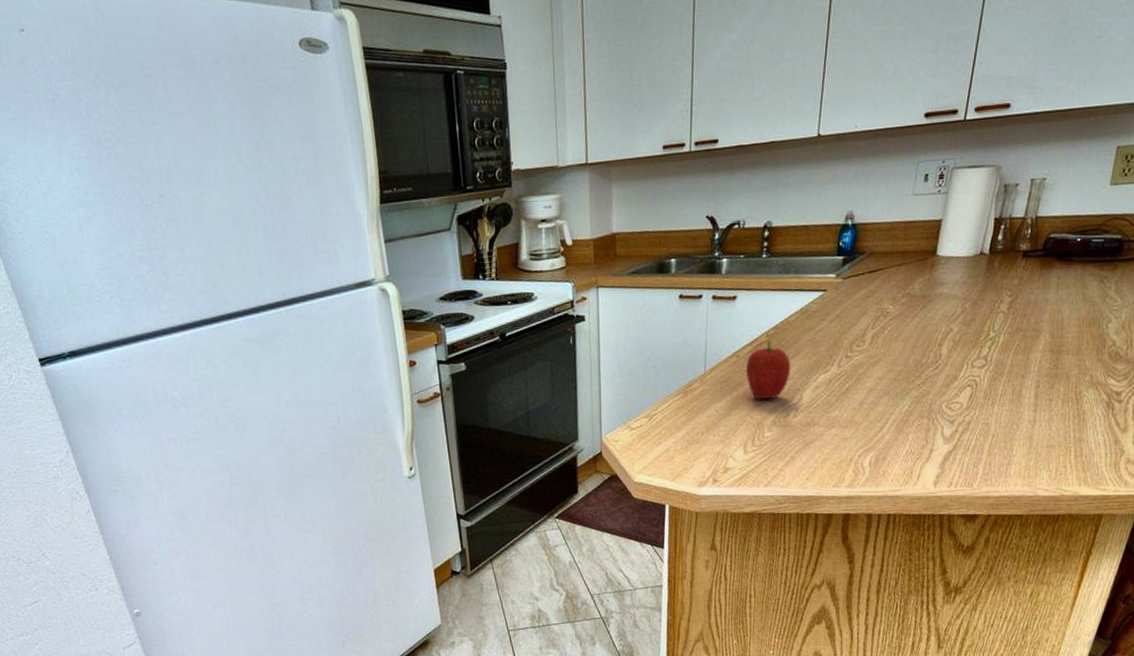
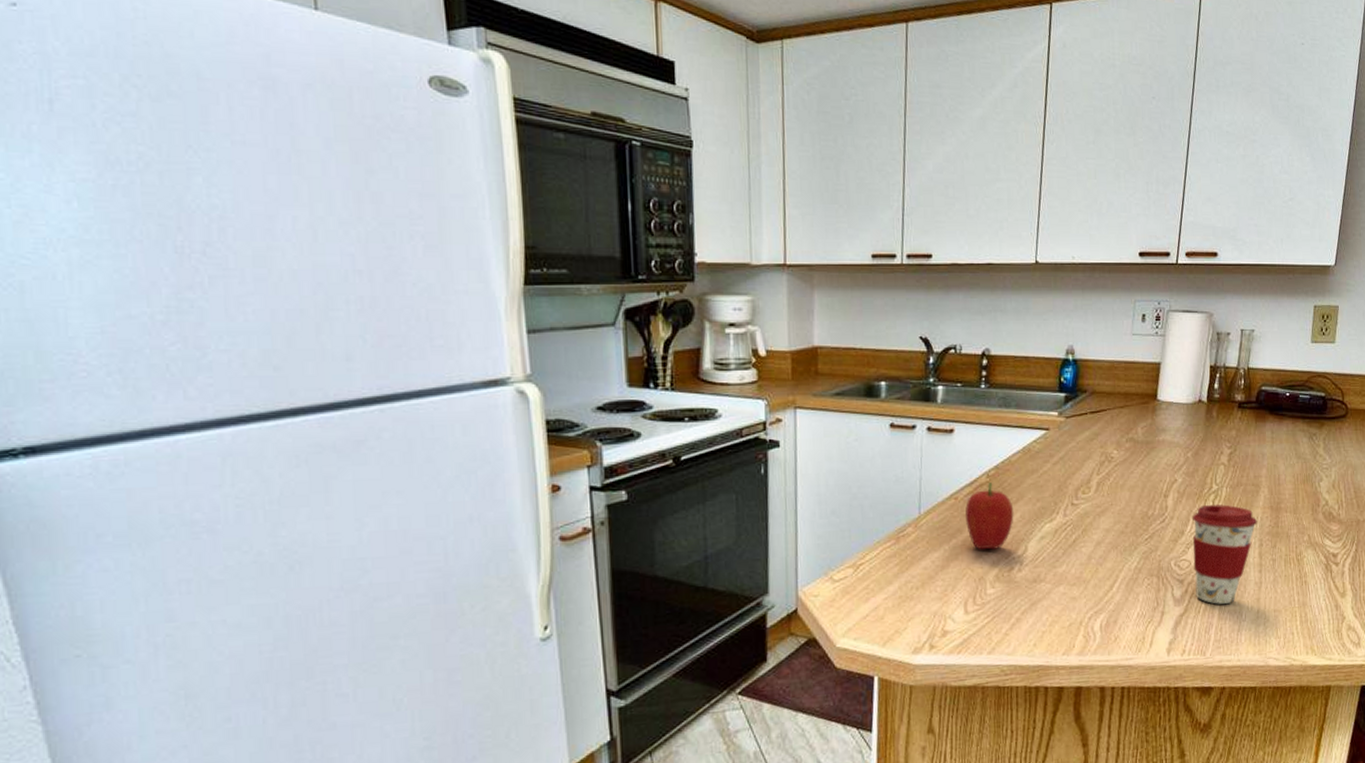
coffee cup: none [965,350,1036,442] -> present [1192,504,1258,604]

